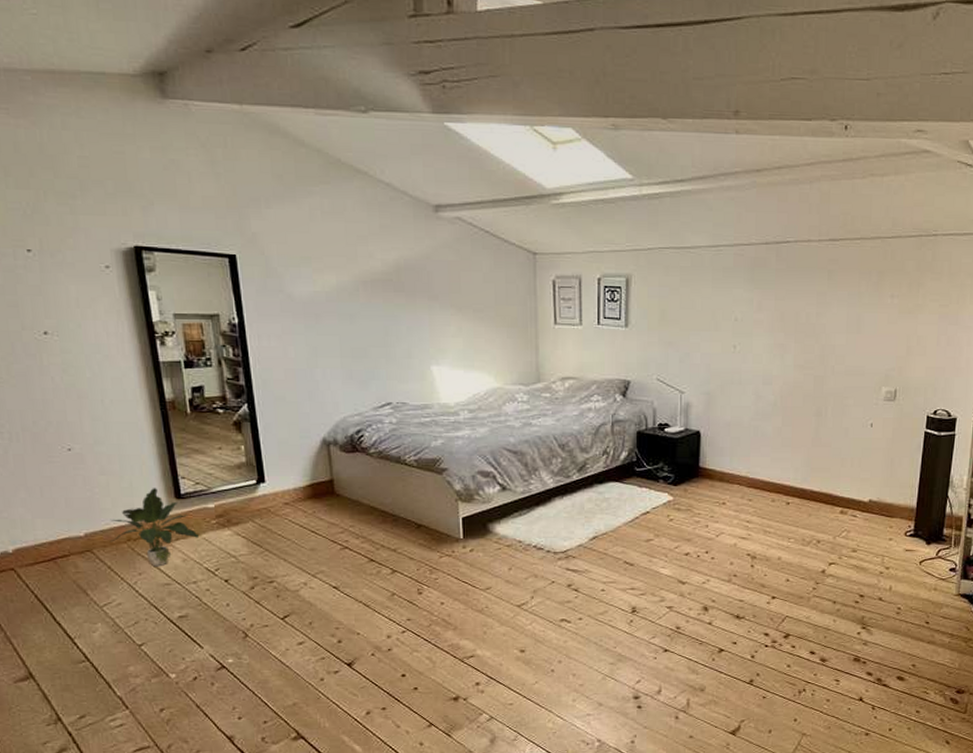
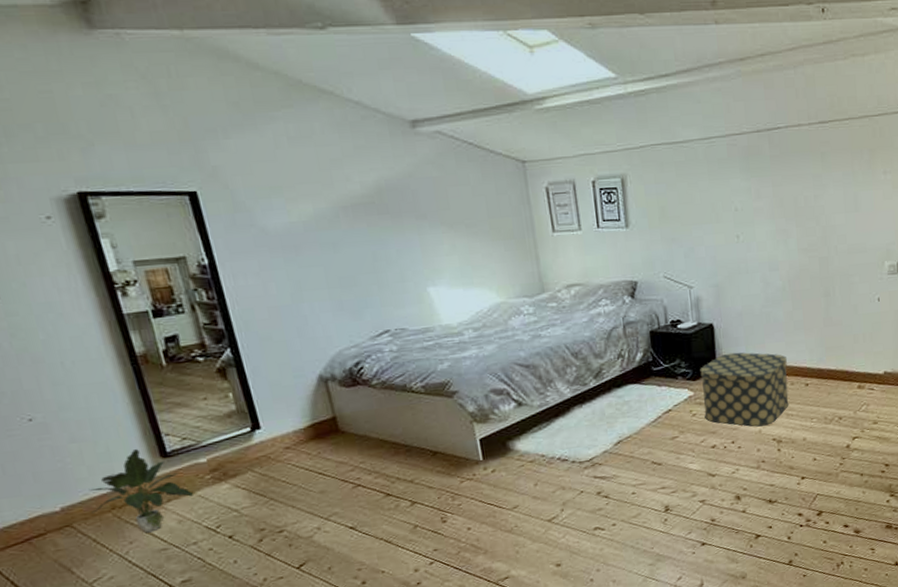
storage box: none [681,462,770,540] -> present [700,352,789,427]

